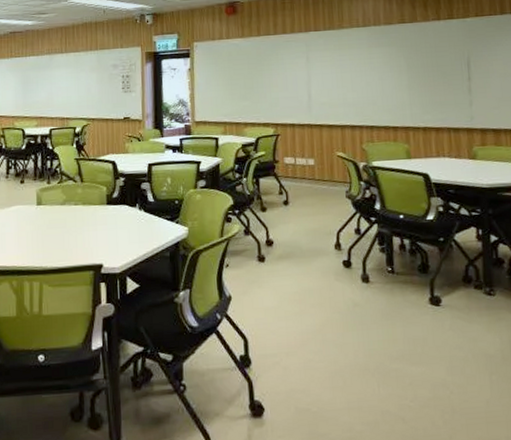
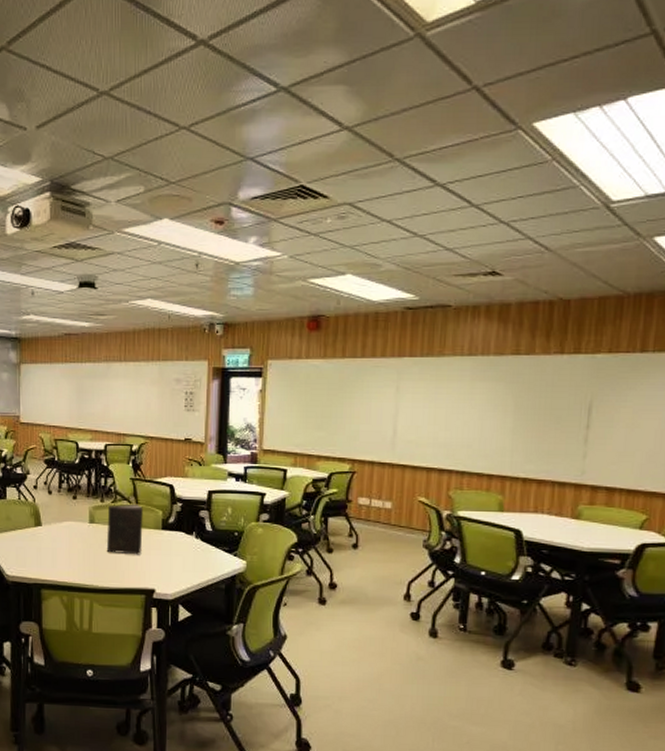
book: none [54,182,89,233] -> present [106,503,143,555]

